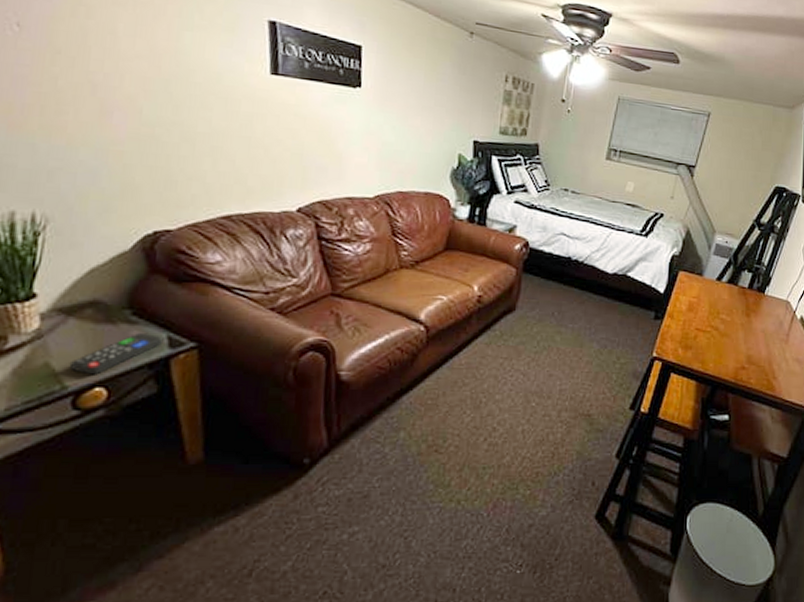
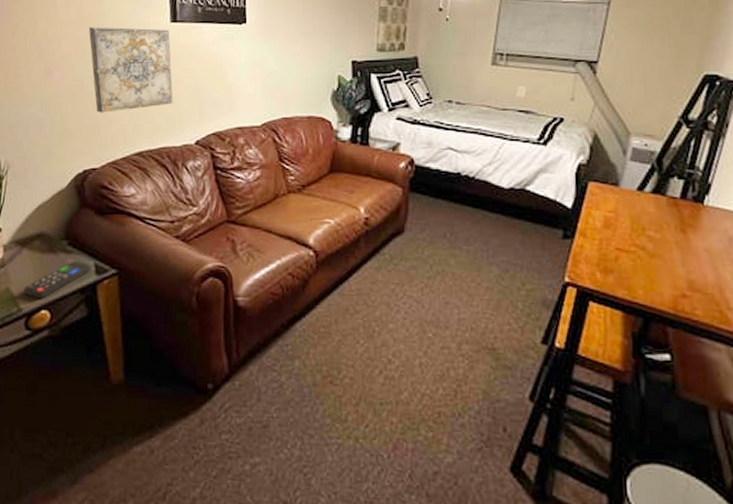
wall art: none [163,66,272,168] -> present [89,27,173,113]

